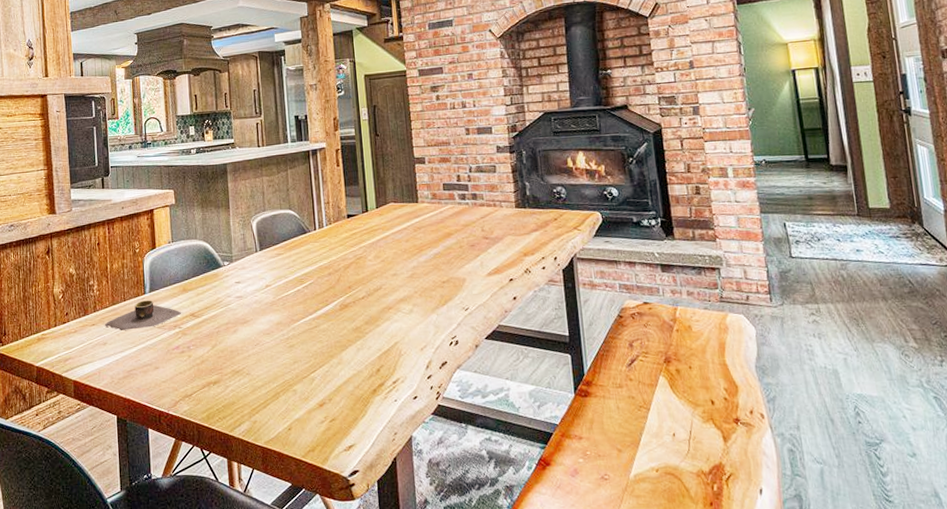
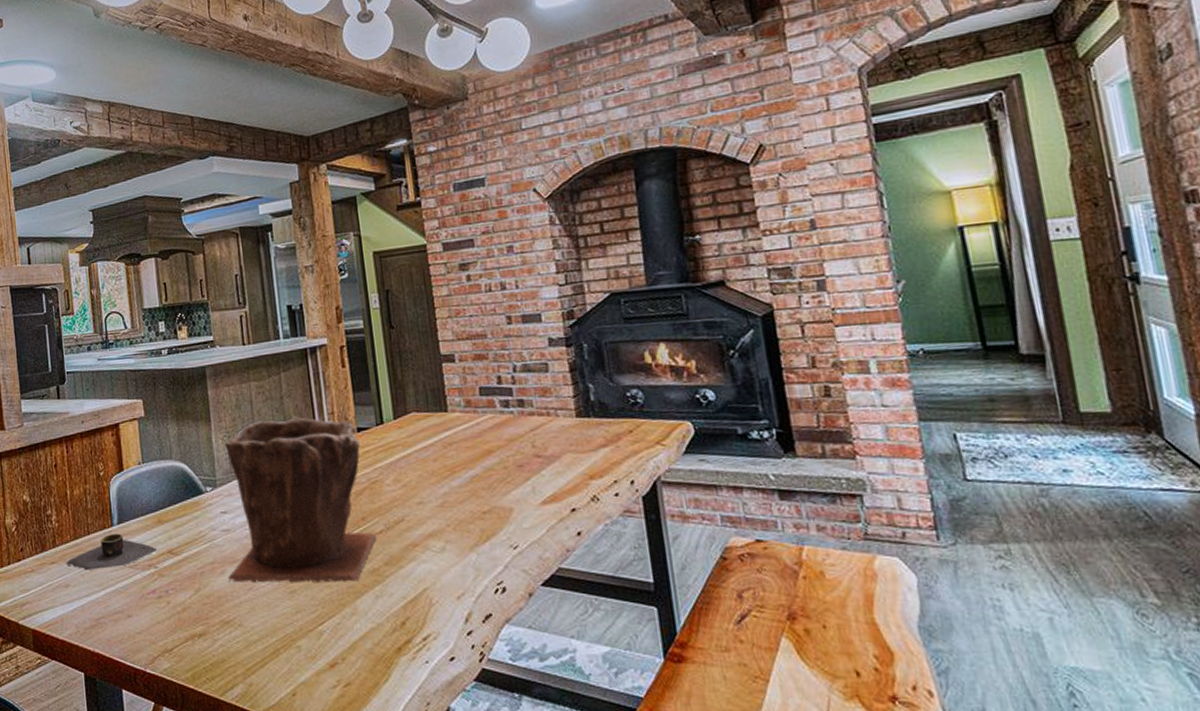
plant pot: none [239,205,360,339] -> present [224,416,377,583]

